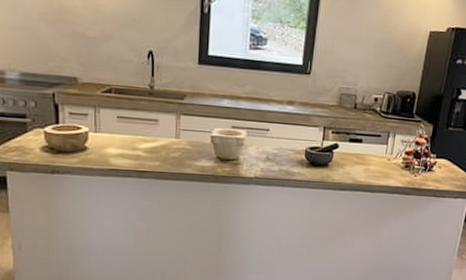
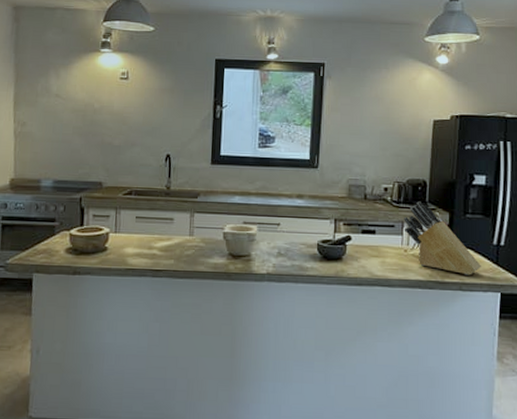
knife block: none [389,113,456,184] -> present [404,201,482,276]

